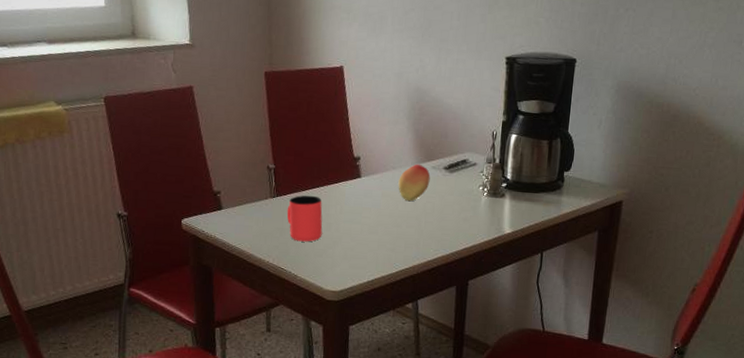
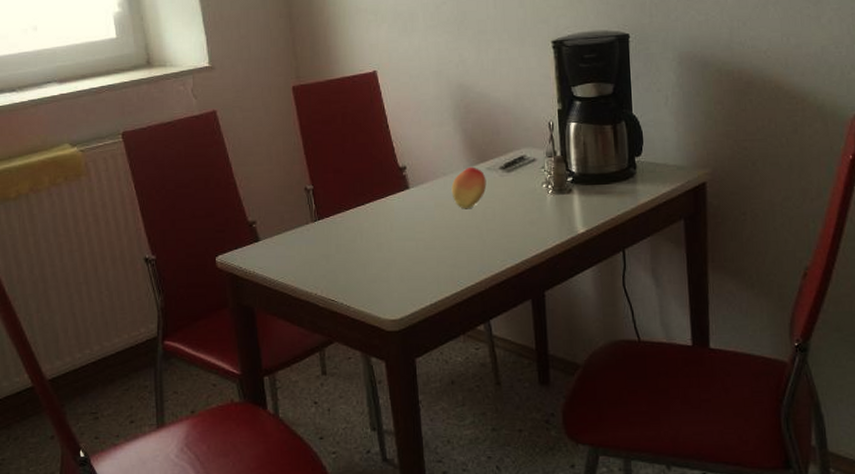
cup: present [286,195,323,242] -> none [331,214,373,268]

